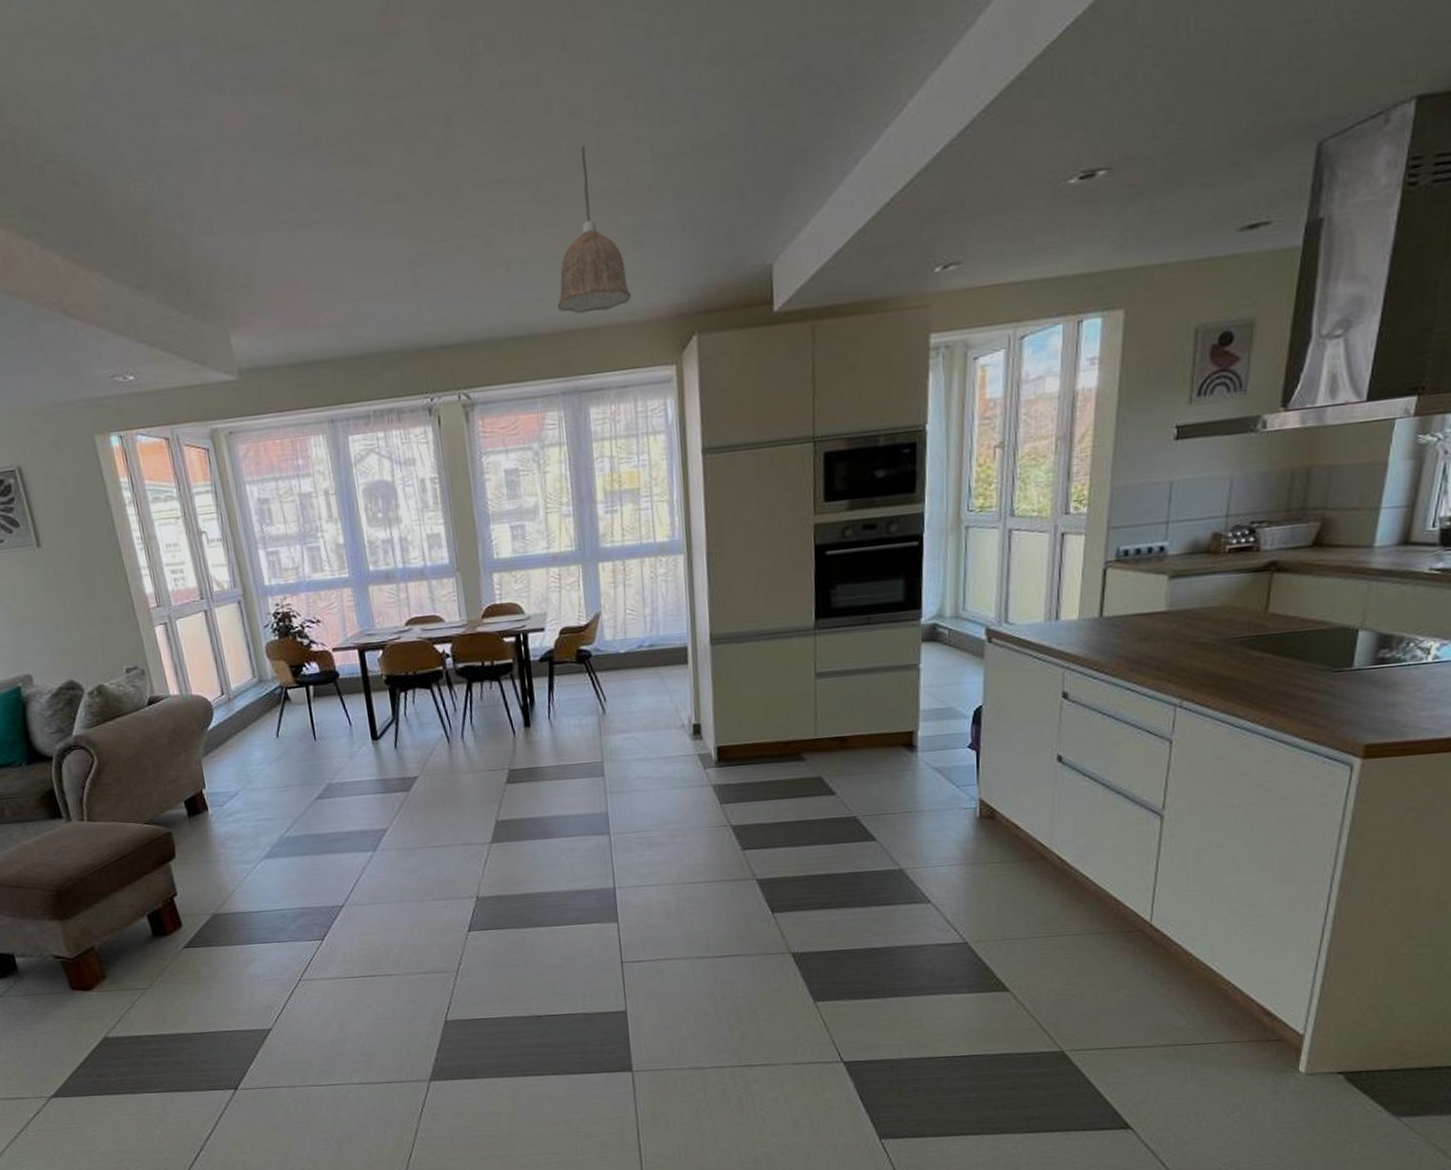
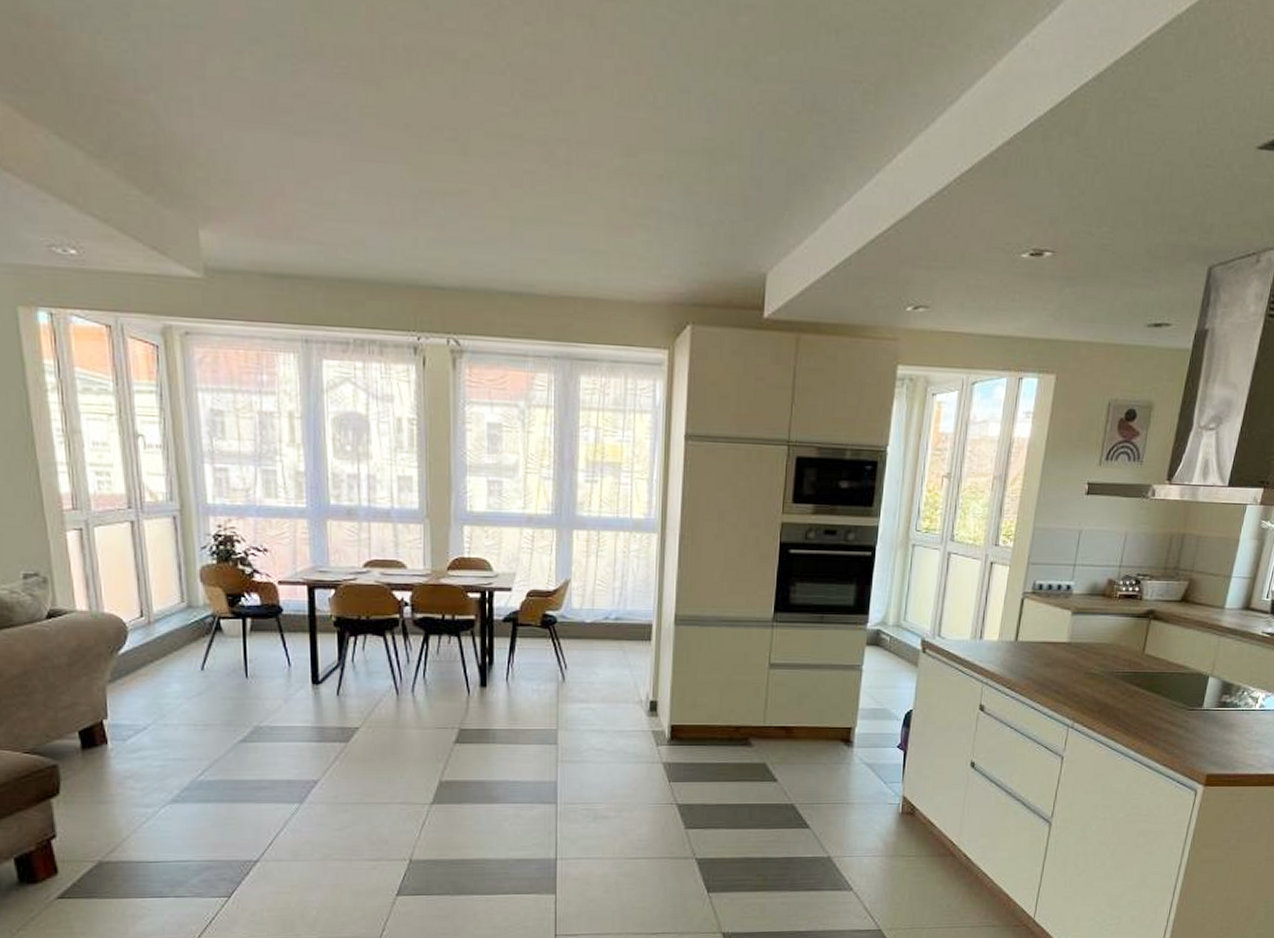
pendant lamp: present [558,146,632,314] -> none [560,122,633,285]

